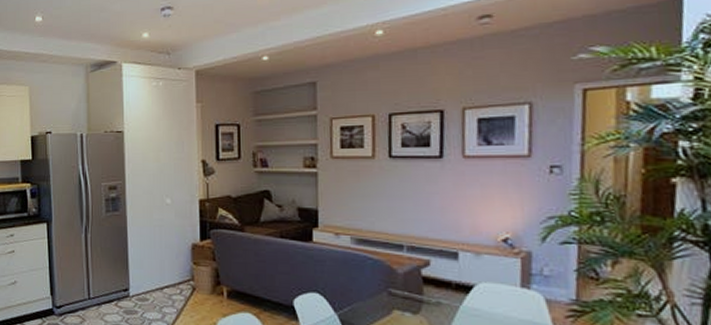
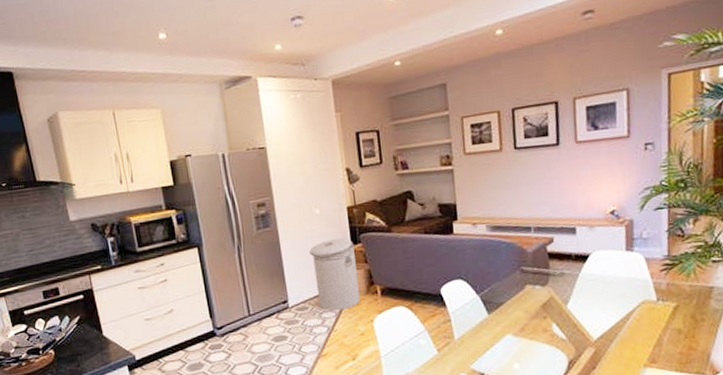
can: none [156,231,204,308] -> present [309,238,360,311]

